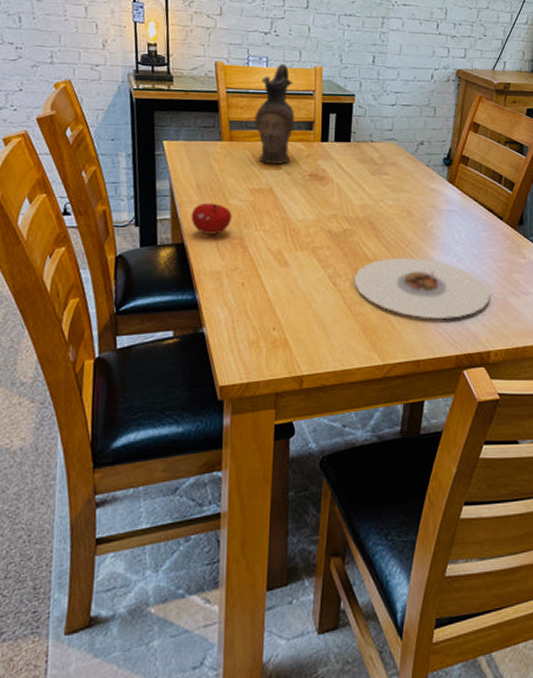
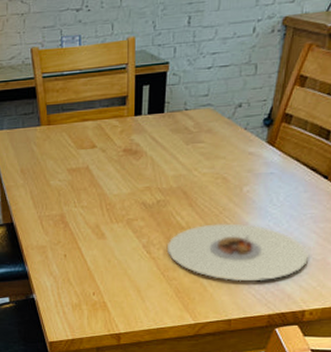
fruit: present [191,202,232,235] -> none [17,185,53,214]
ceramic pitcher: present [254,64,295,164] -> none [70,40,108,143]

